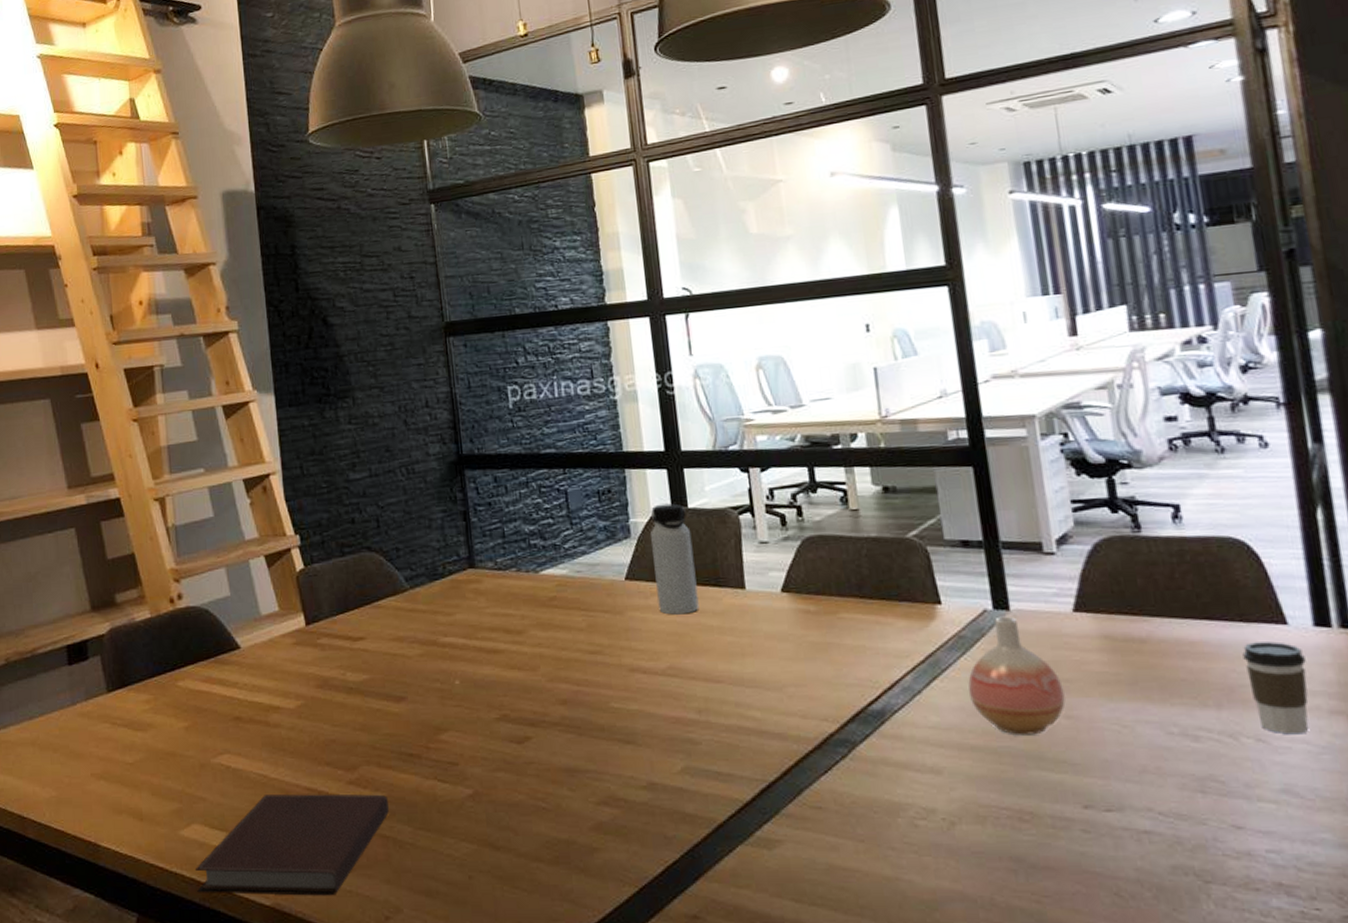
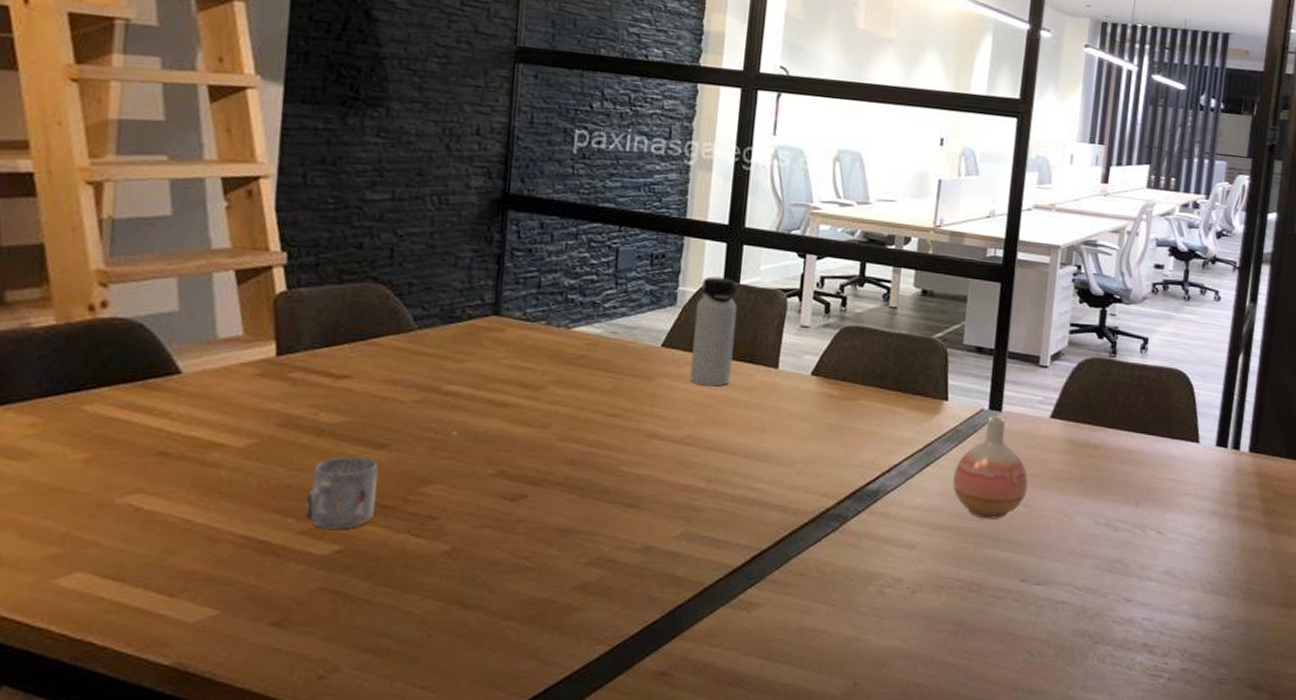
notebook: present [194,794,389,896] -> none [68,542,346,654]
mug: none [348,710,404,778] -> present [304,456,379,529]
coffee cup: present [1242,641,1309,735] -> none [1162,455,1205,529]

